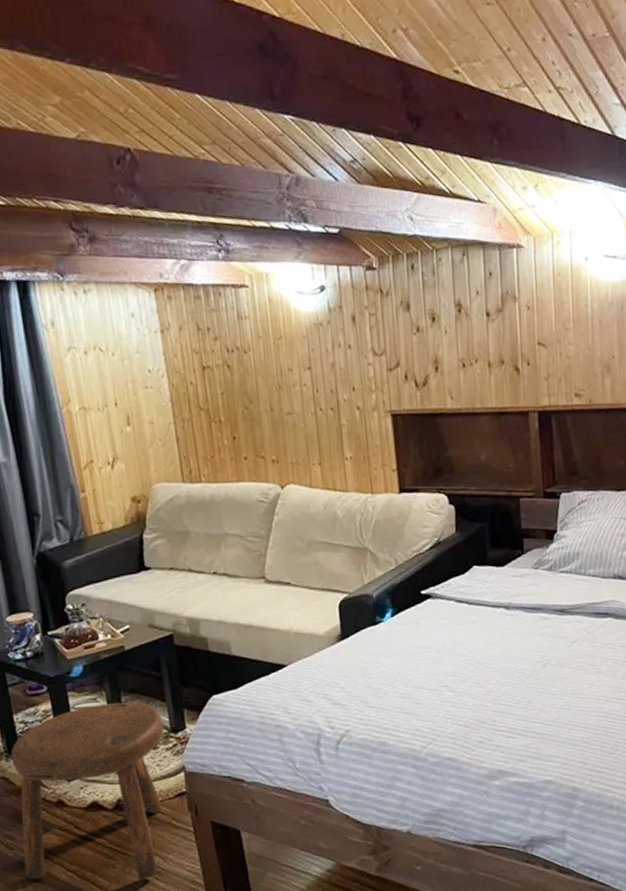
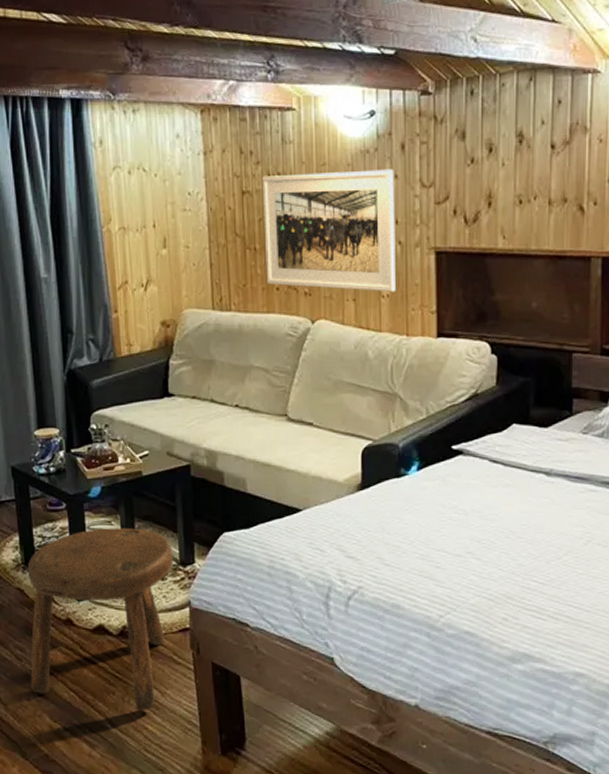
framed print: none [222,340,358,455] -> present [263,169,396,292]

